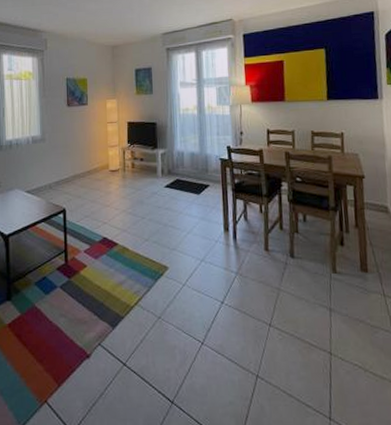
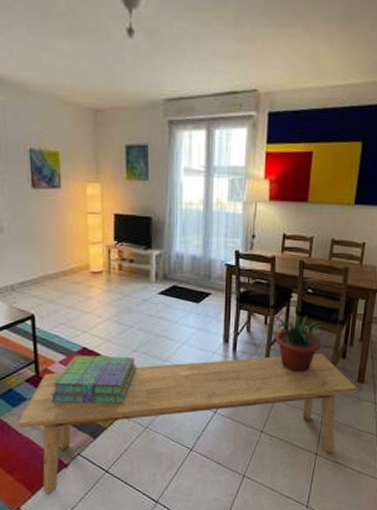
bench: none [49,240,362,388] -> present [17,352,357,495]
stack of books: none [76,245,148,292] -> present [50,355,136,404]
potted plant: none [267,203,326,261] -> present [273,315,333,373]

